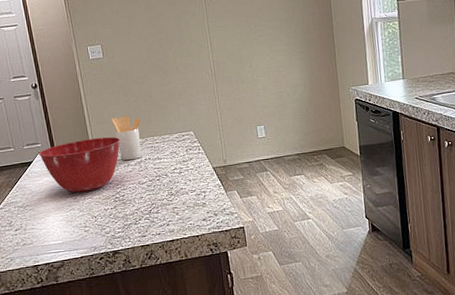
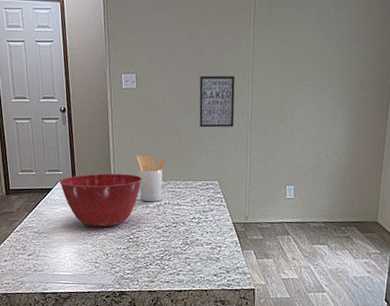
wall art: none [161,36,199,85] -> present [199,76,235,128]

